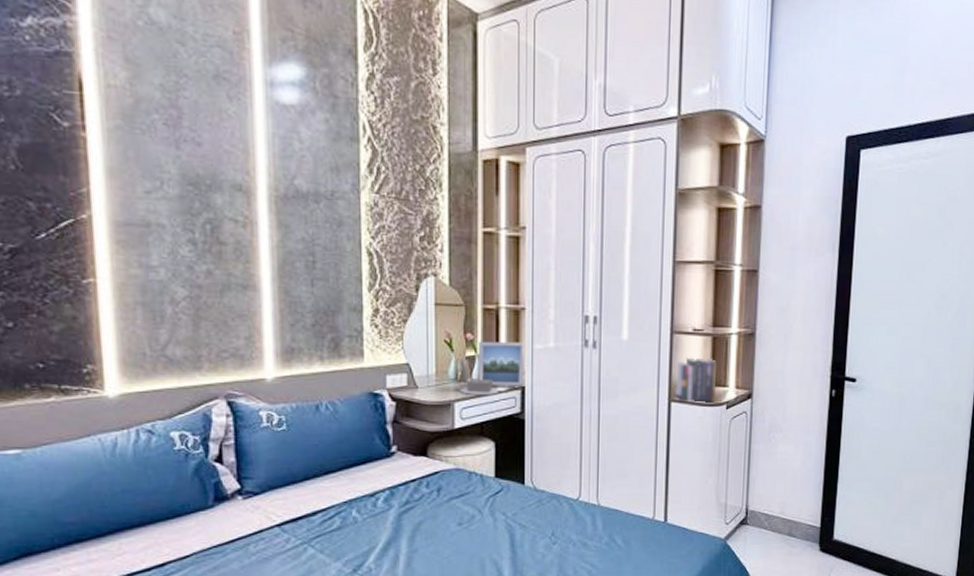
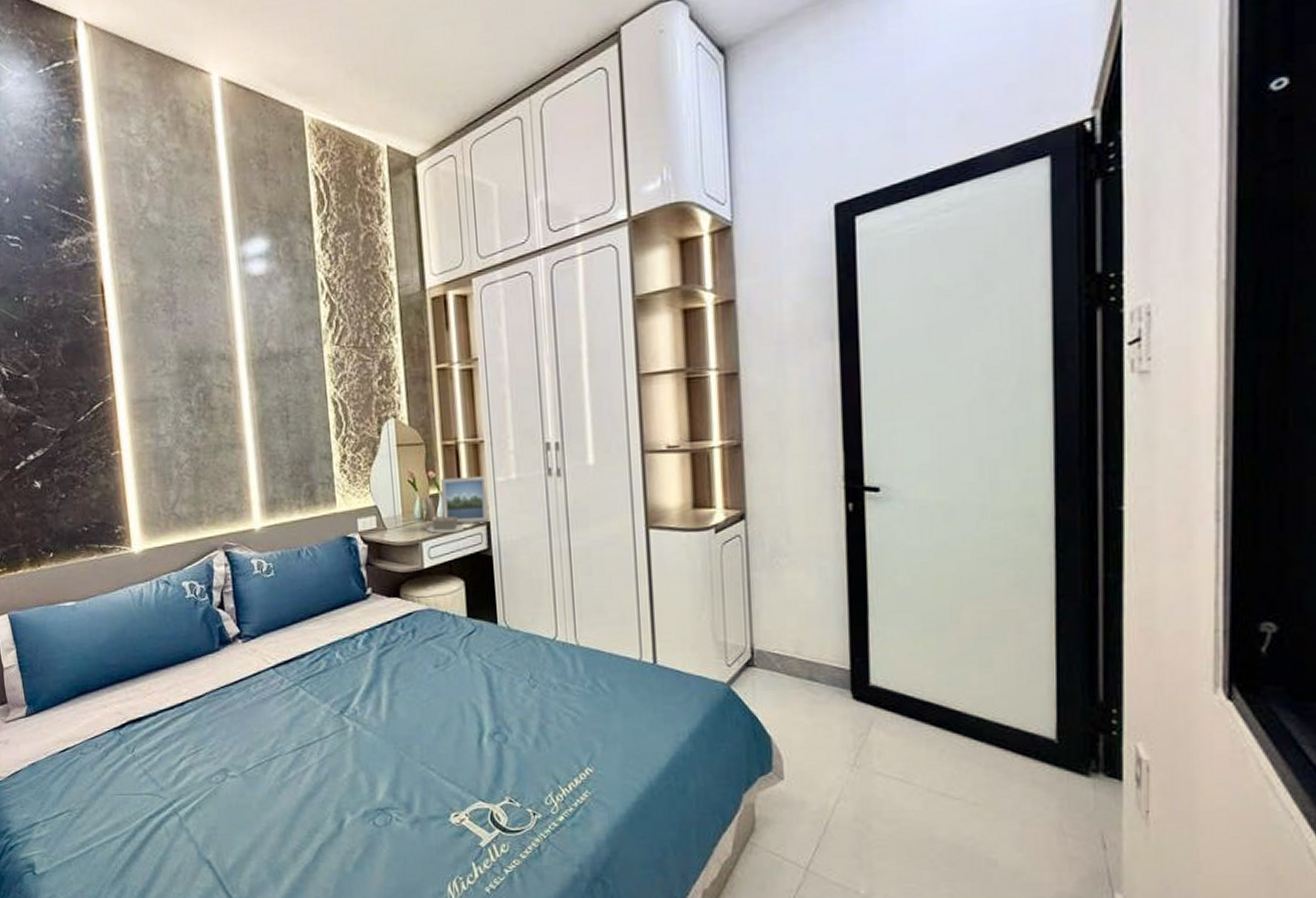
books: present [676,357,718,403] -> none [651,476,700,529]

